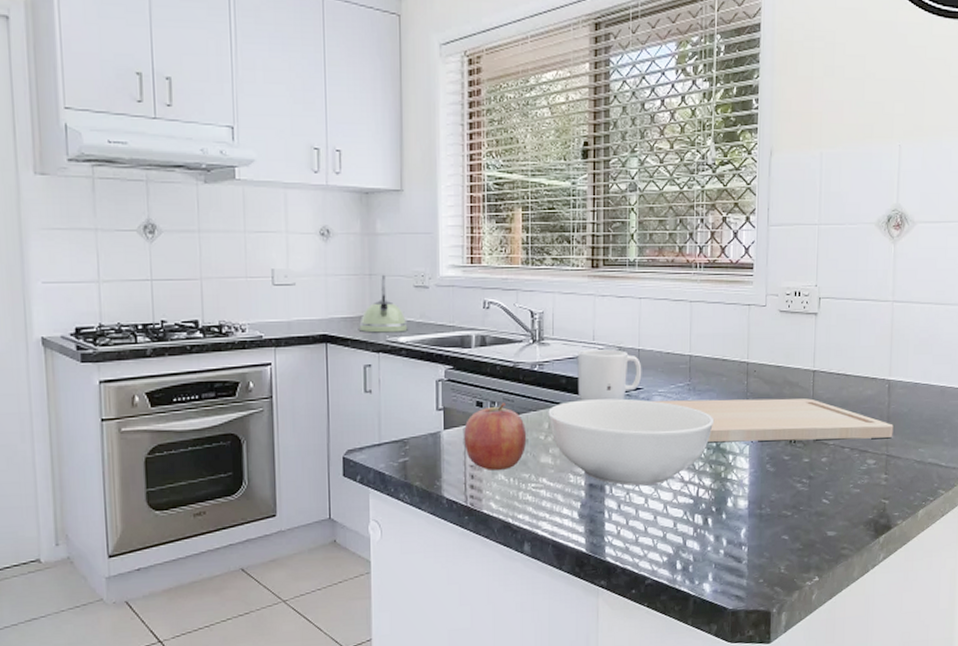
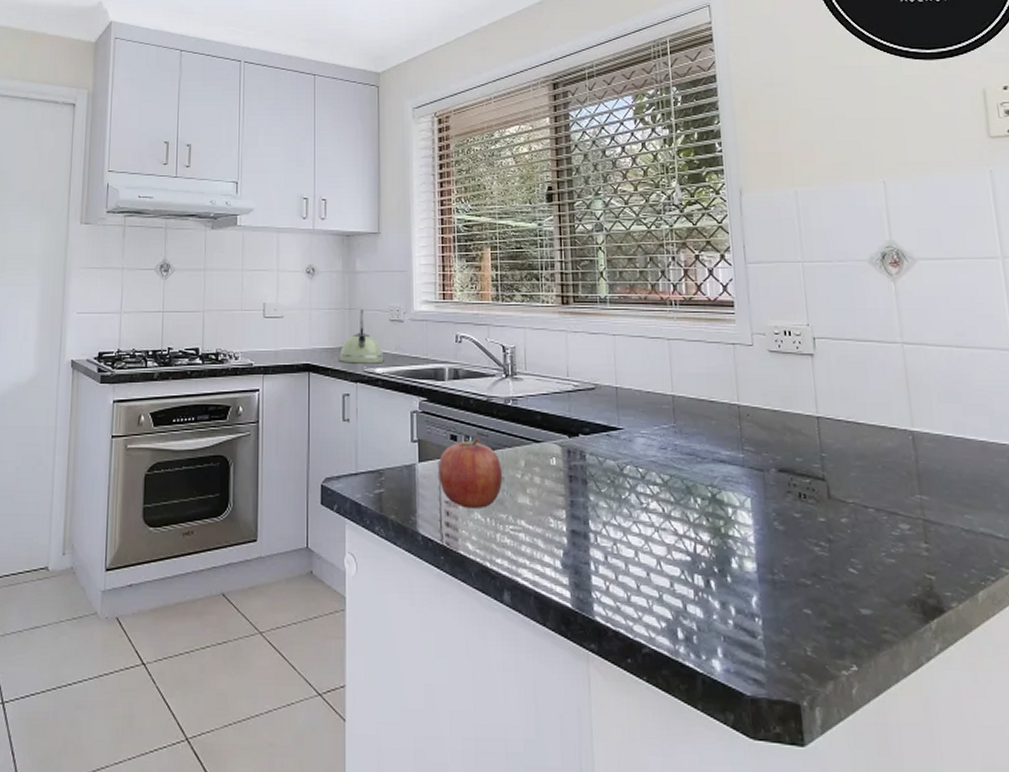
bowl: present [548,398,715,486] -> none [524,438,707,537]
mug: present [577,349,642,401] -> none [552,386,622,440]
cutting board: present [651,398,894,443] -> none [634,442,928,499]

